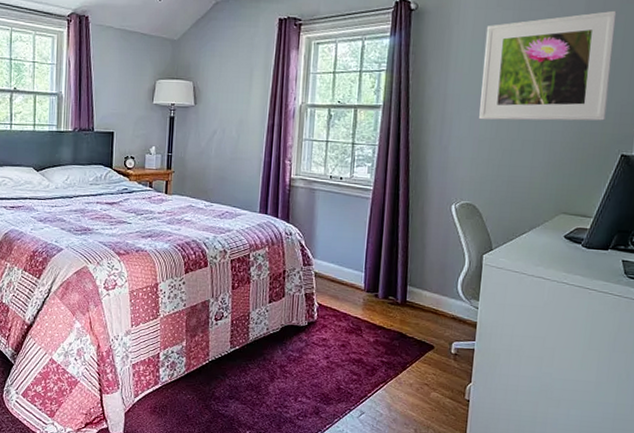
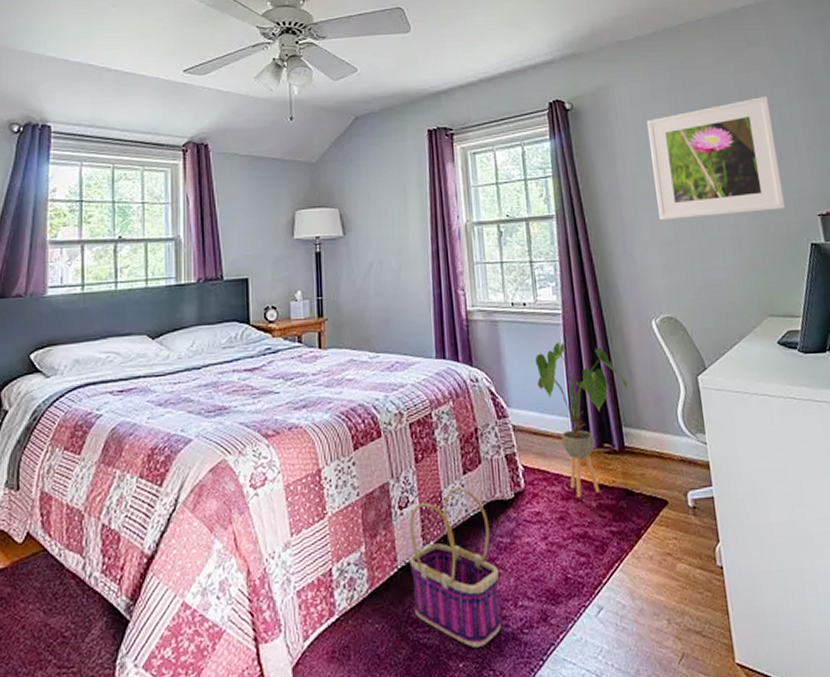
basket: none [217,311,286,424] -> present [409,487,501,649]
house plant: none [340,213,420,334] -> present [534,342,629,499]

